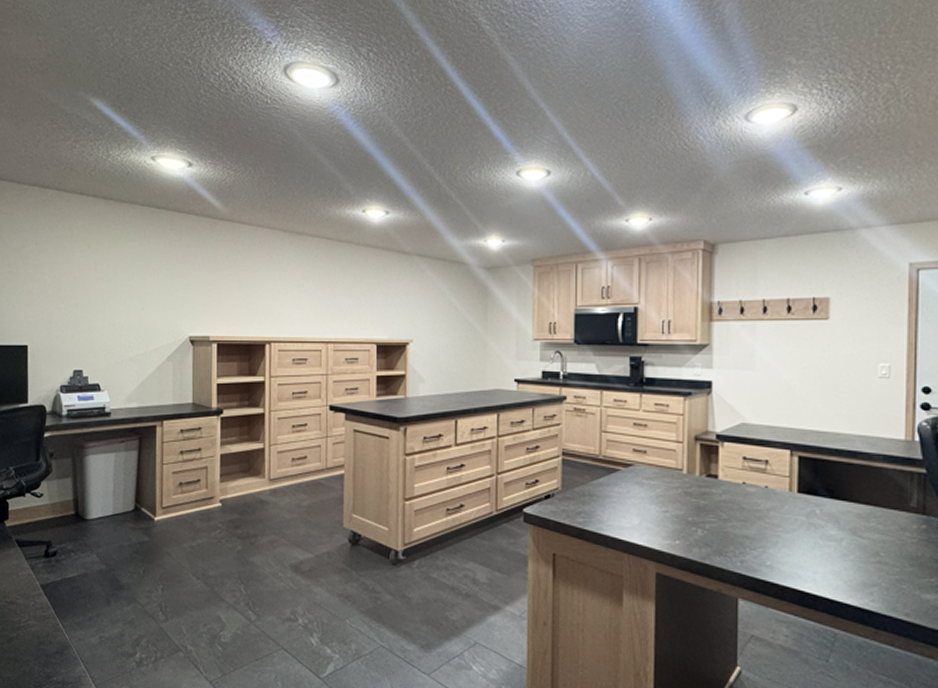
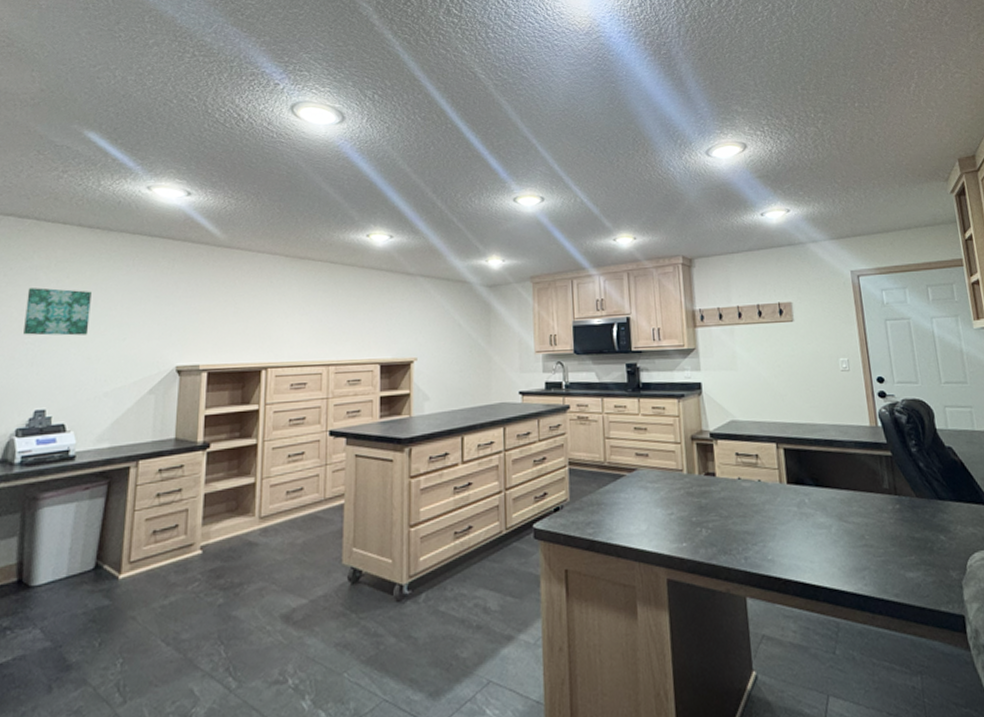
wall art: none [57,257,112,303] -> present [23,287,92,336]

